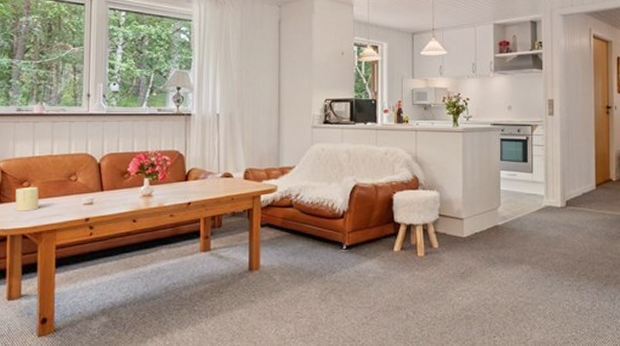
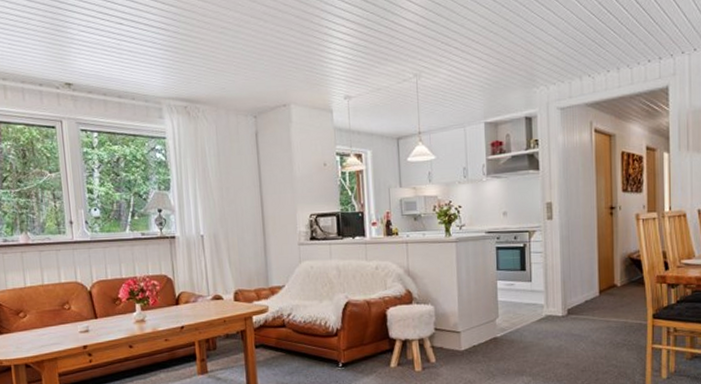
candle: present [15,186,39,211] -> none [13,316,38,342]

